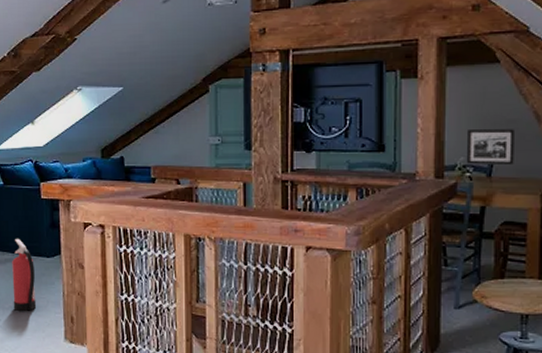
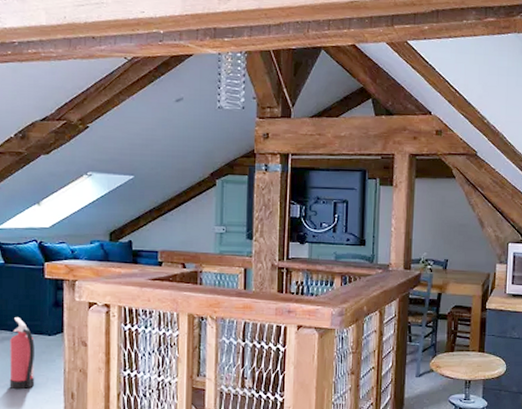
picture frame: present [467,129,514,166] -> none [429,231,464,261]

